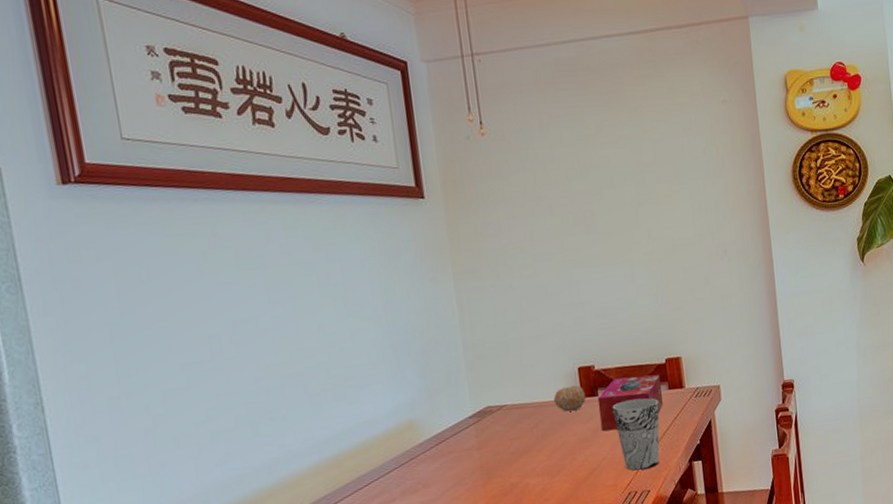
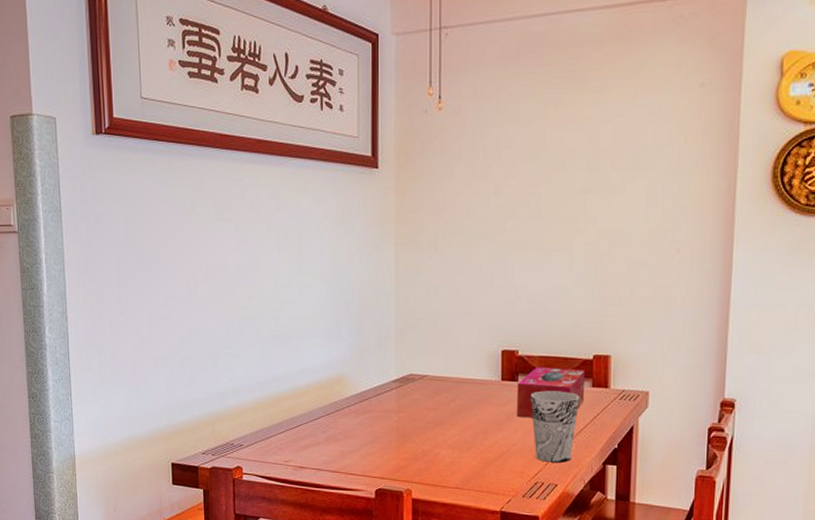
fruit: present [554,385,586,412] -> none [474,367,506,392]

